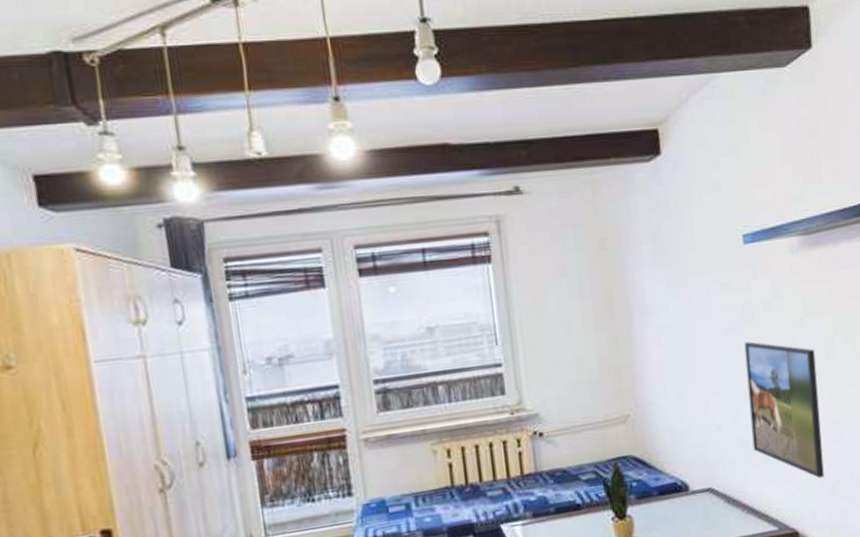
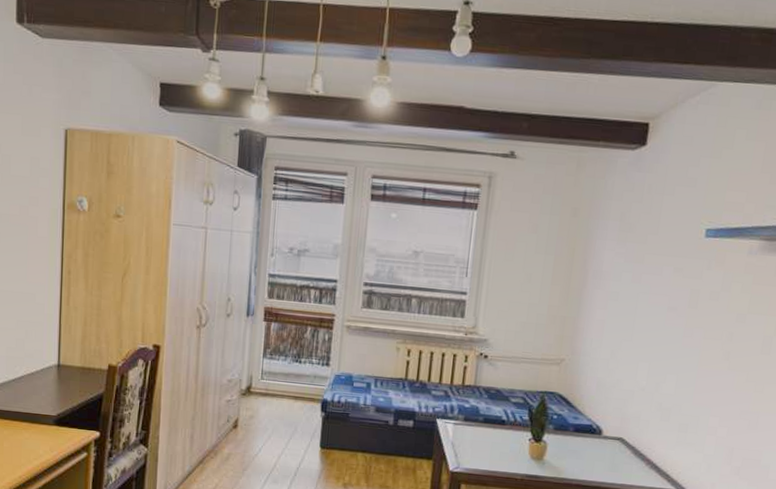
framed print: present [744,341,824,479] -> none [669,323,751,458]

